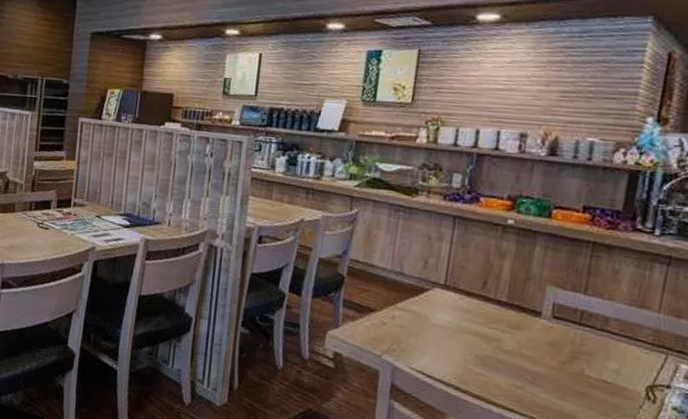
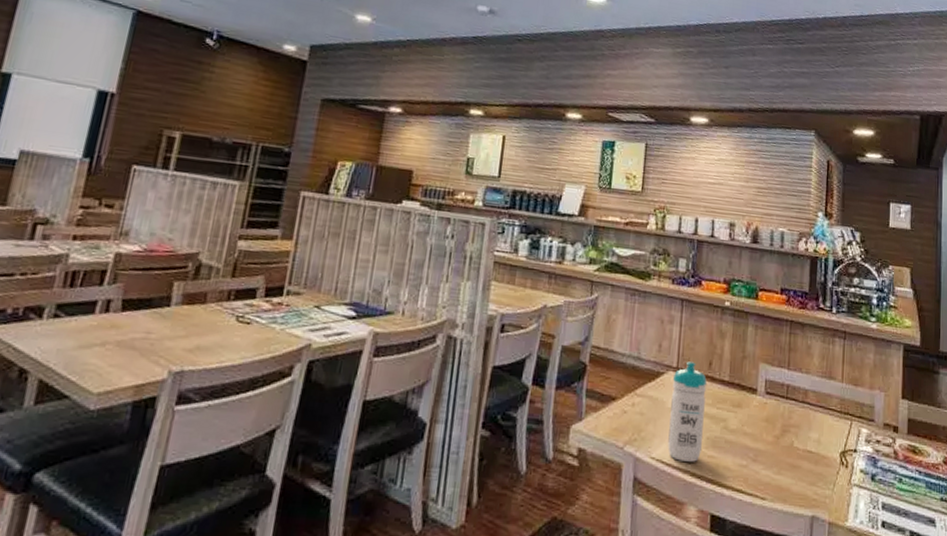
water bottle: none [429,279,479,377] -> present [667,361,707,462]

